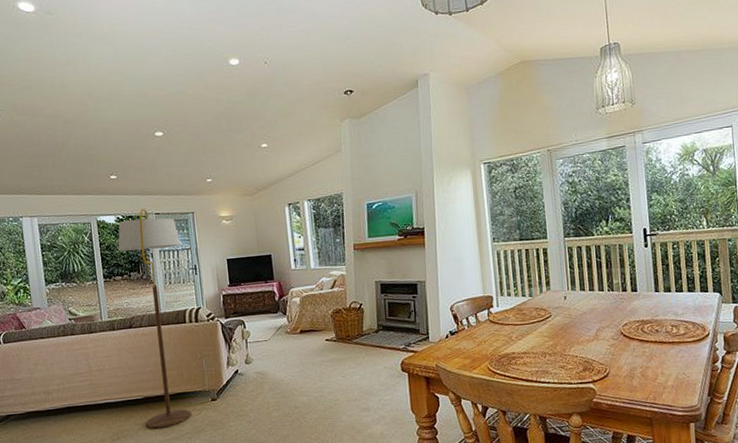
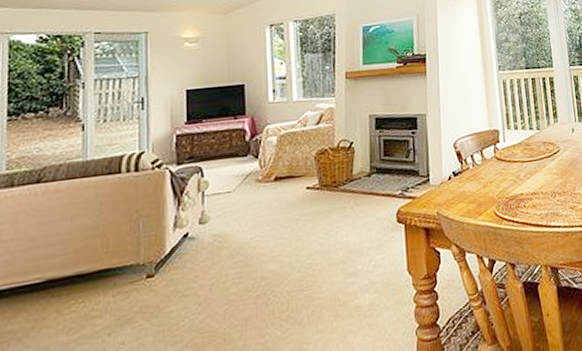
floor lamp: present [118,208,192,429] -> none [35,26,126,327]

